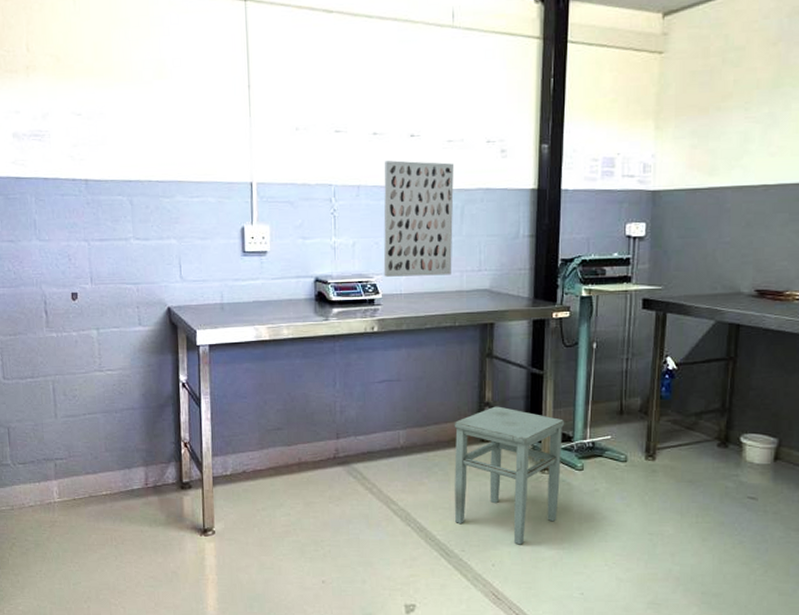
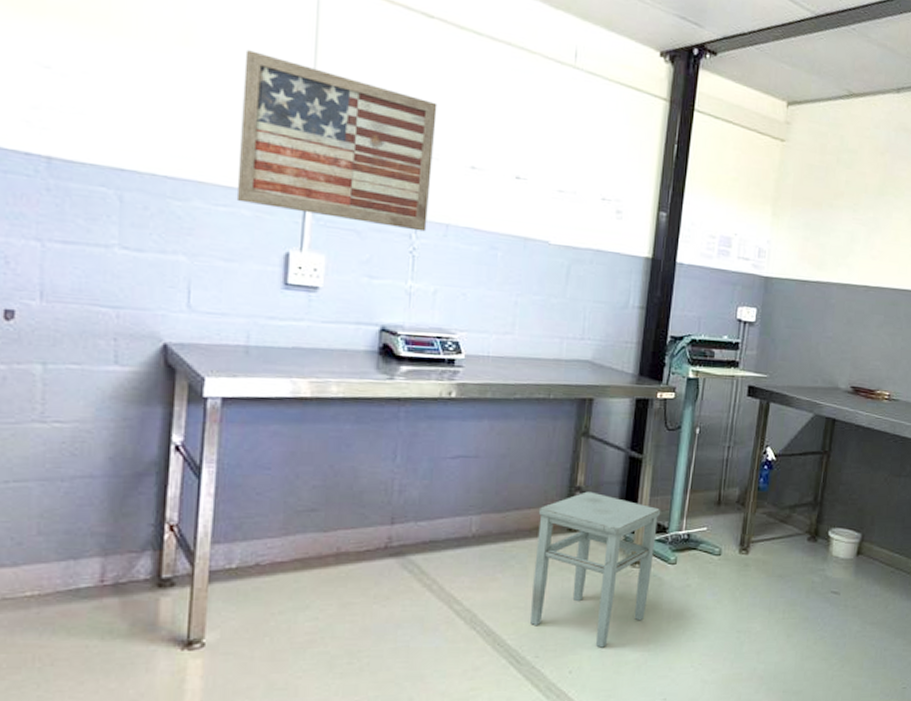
wall art: none [200,71,343,195] -> present [236,50,437,232]
wall art: present [383,160,454,277] -> none [469,201,563,341]

